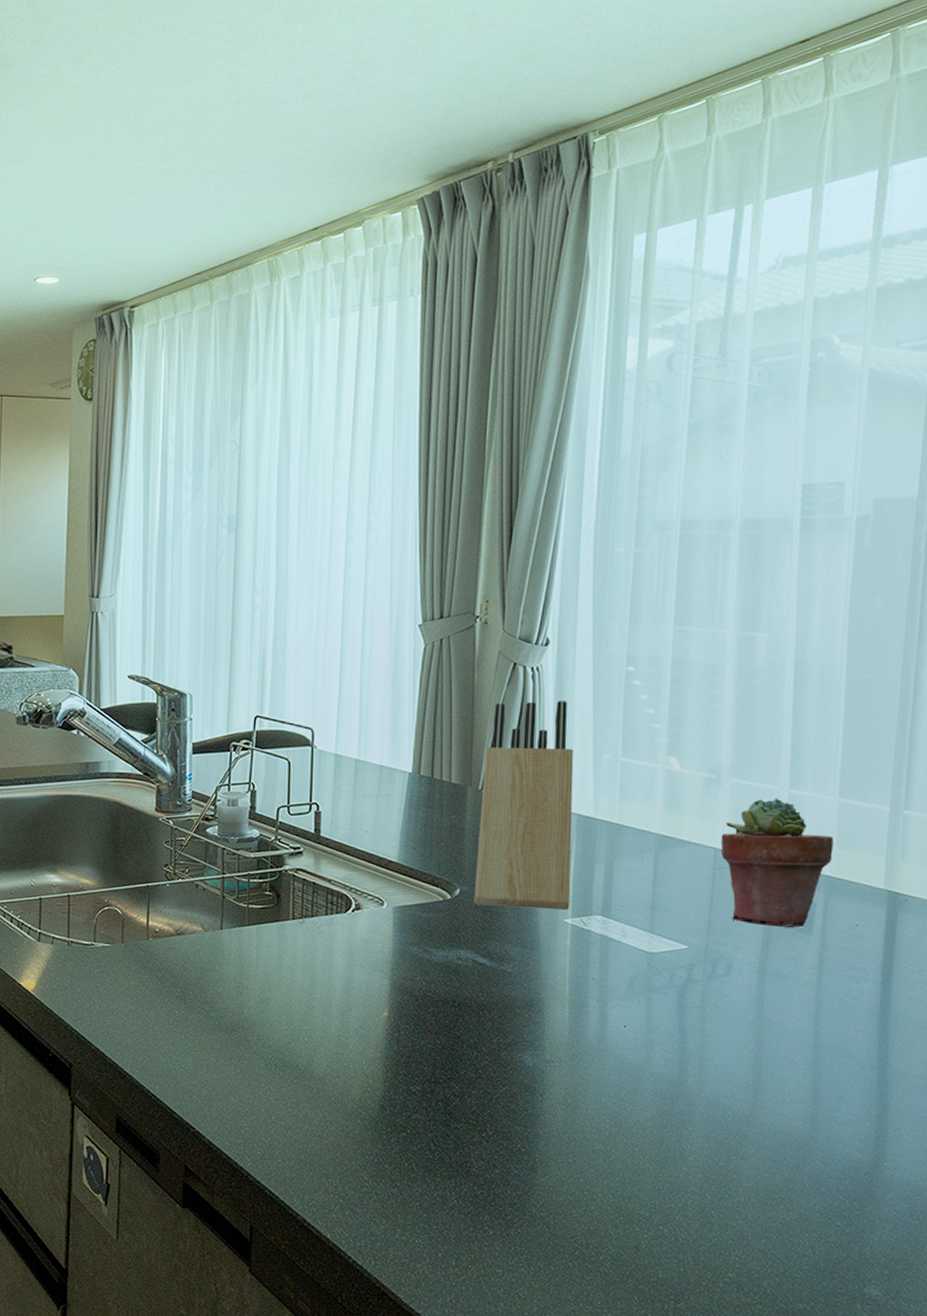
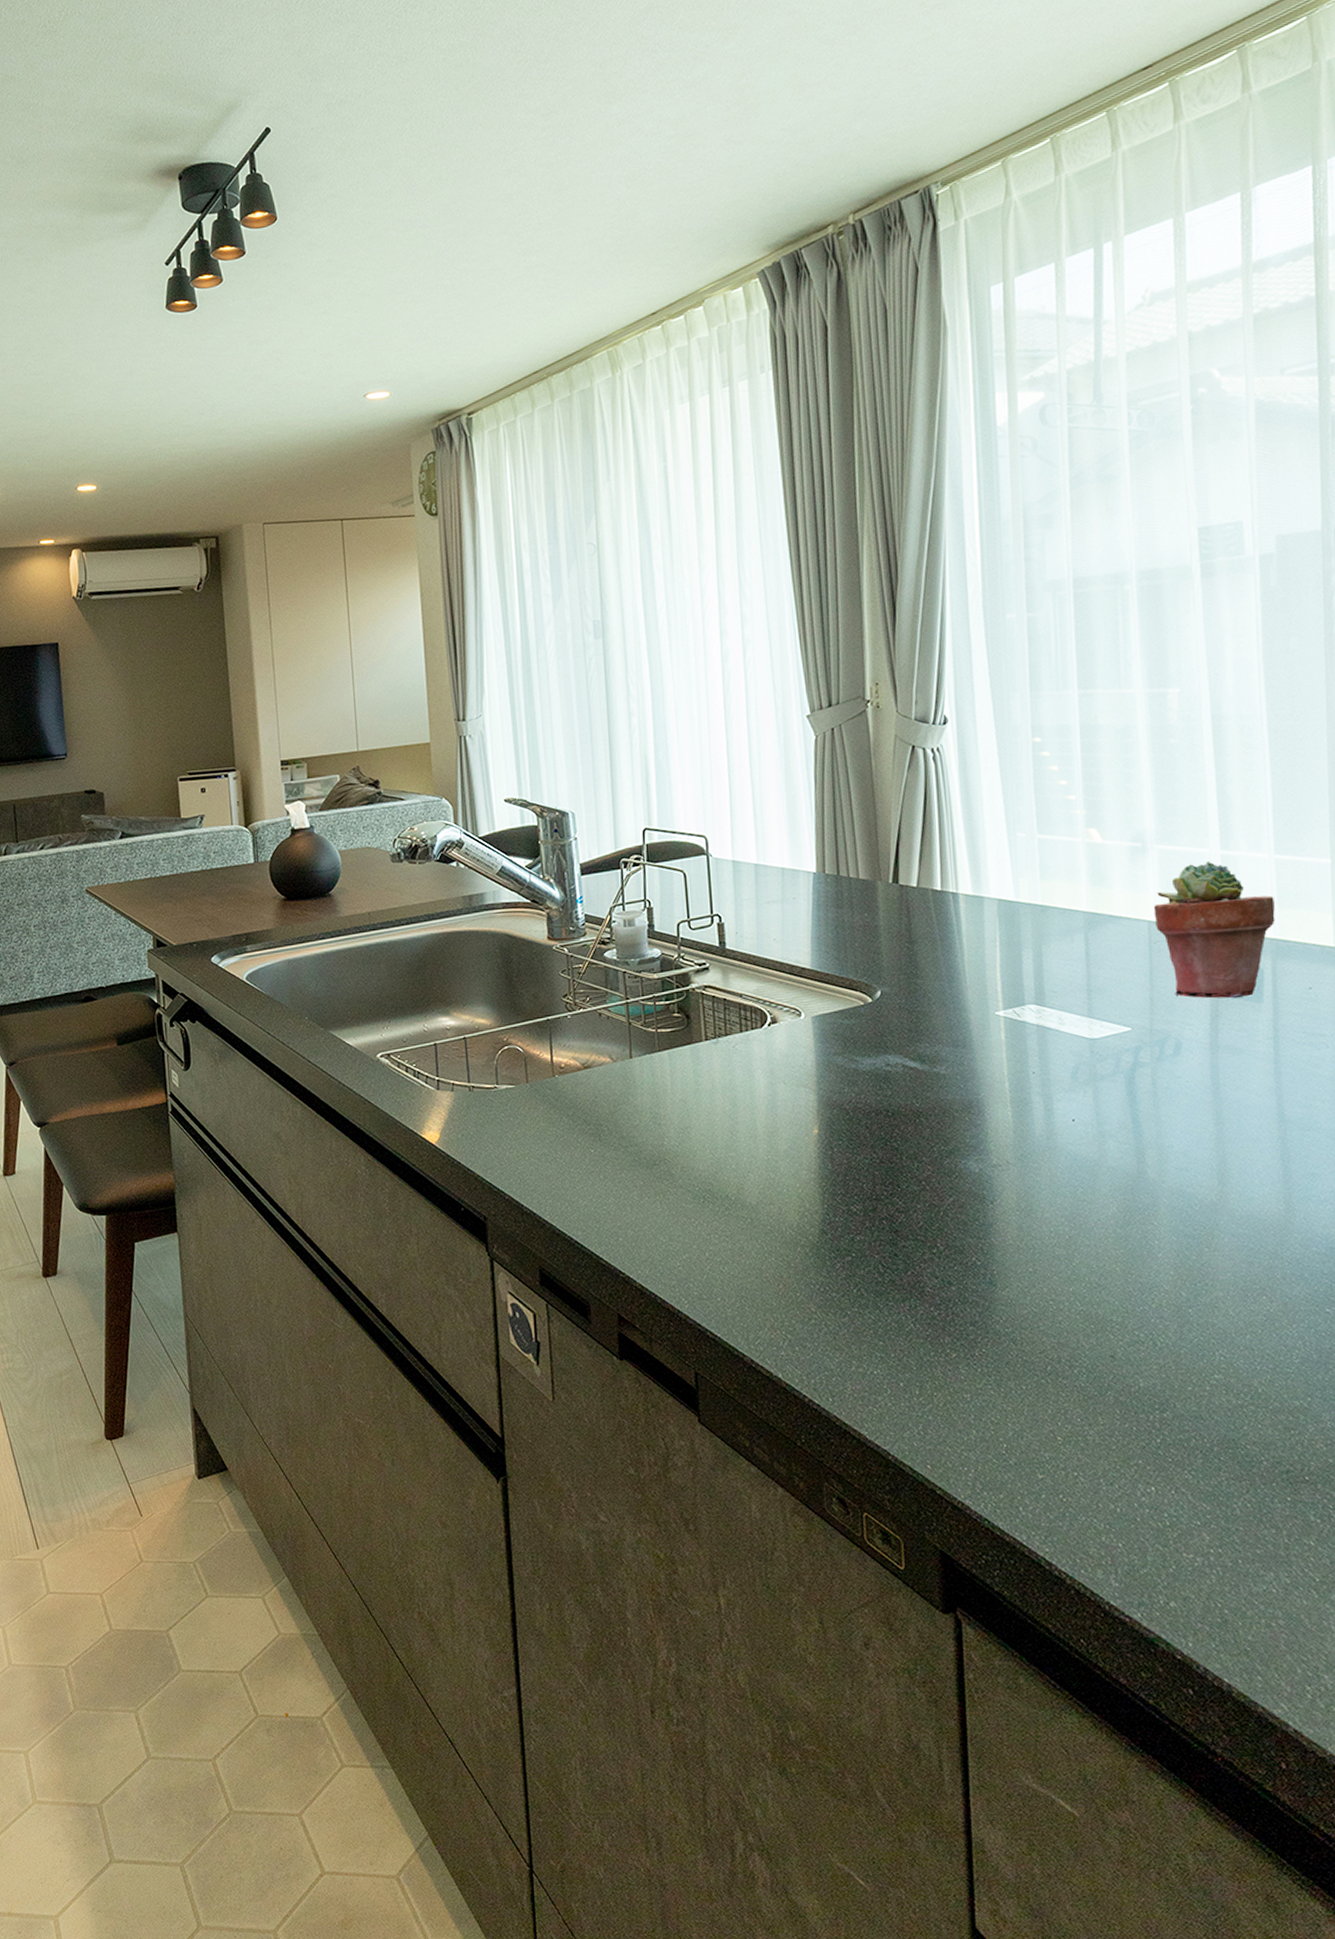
knife block: present [474,701,574,911] -> none [892,780,1000,1006]

